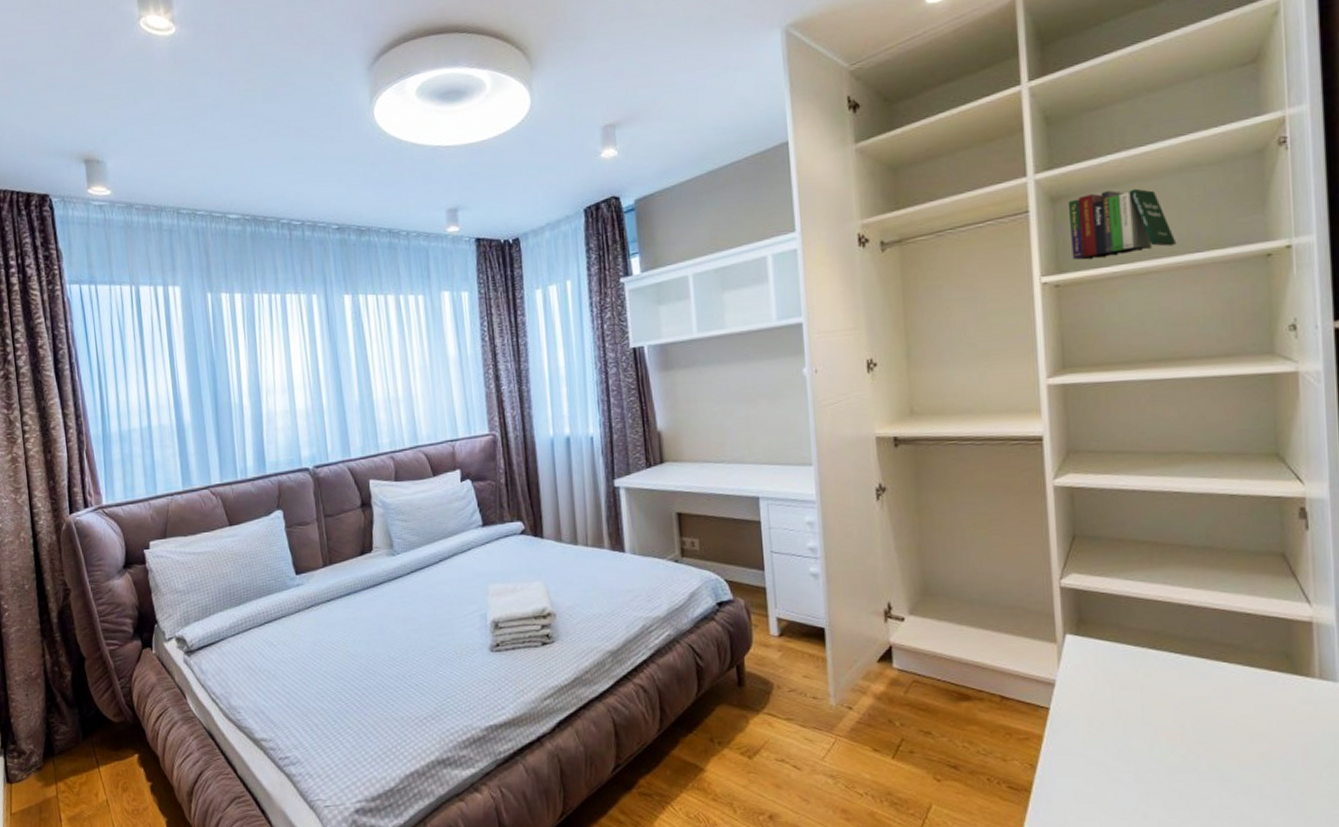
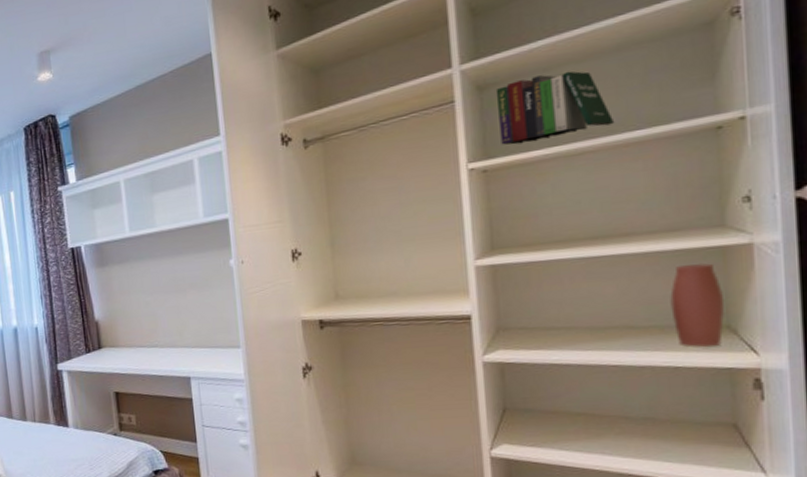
vase: none [1226,389,1275,475] -> present [670,262,726,347]

